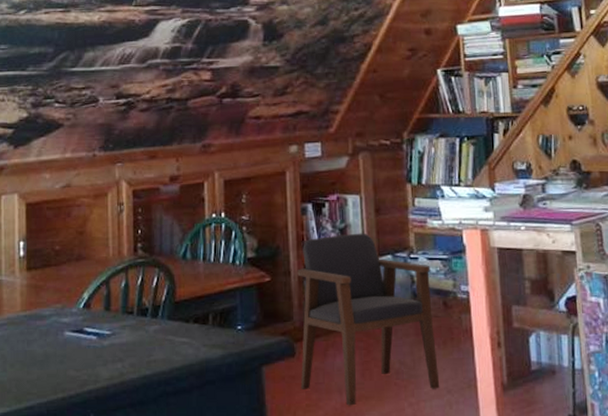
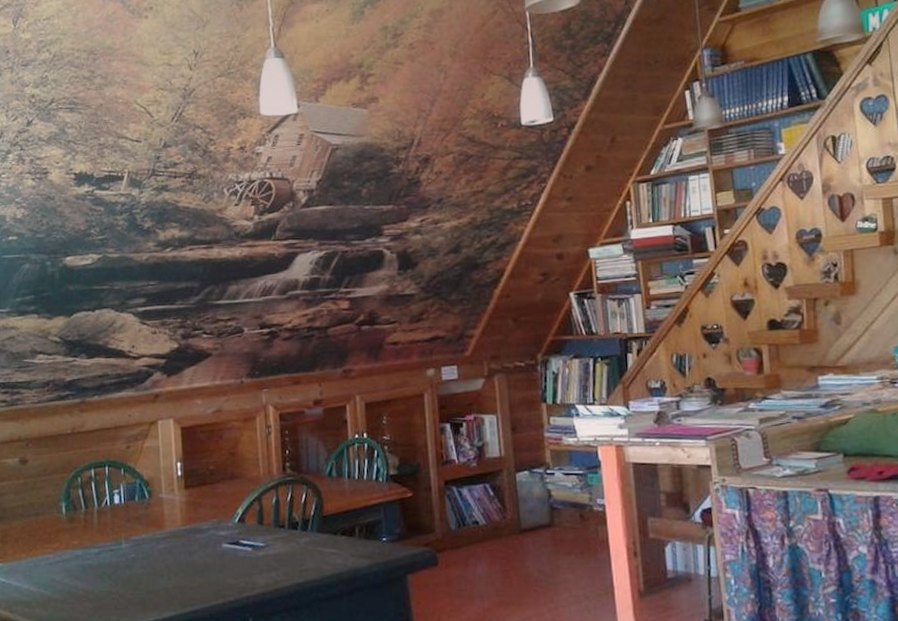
armchair: present [297,233,440,406] -> none [437,450,578,611]

